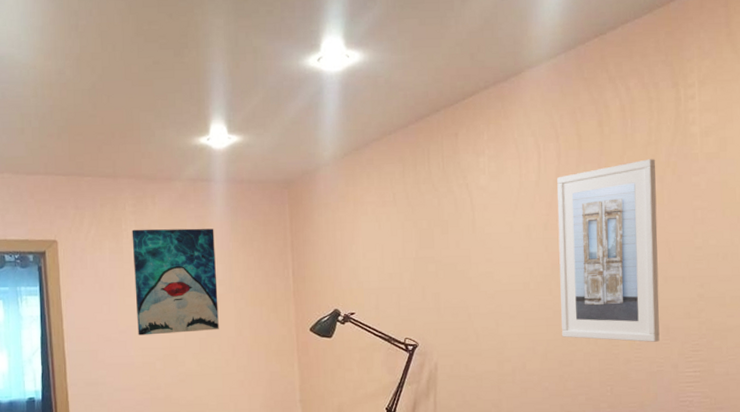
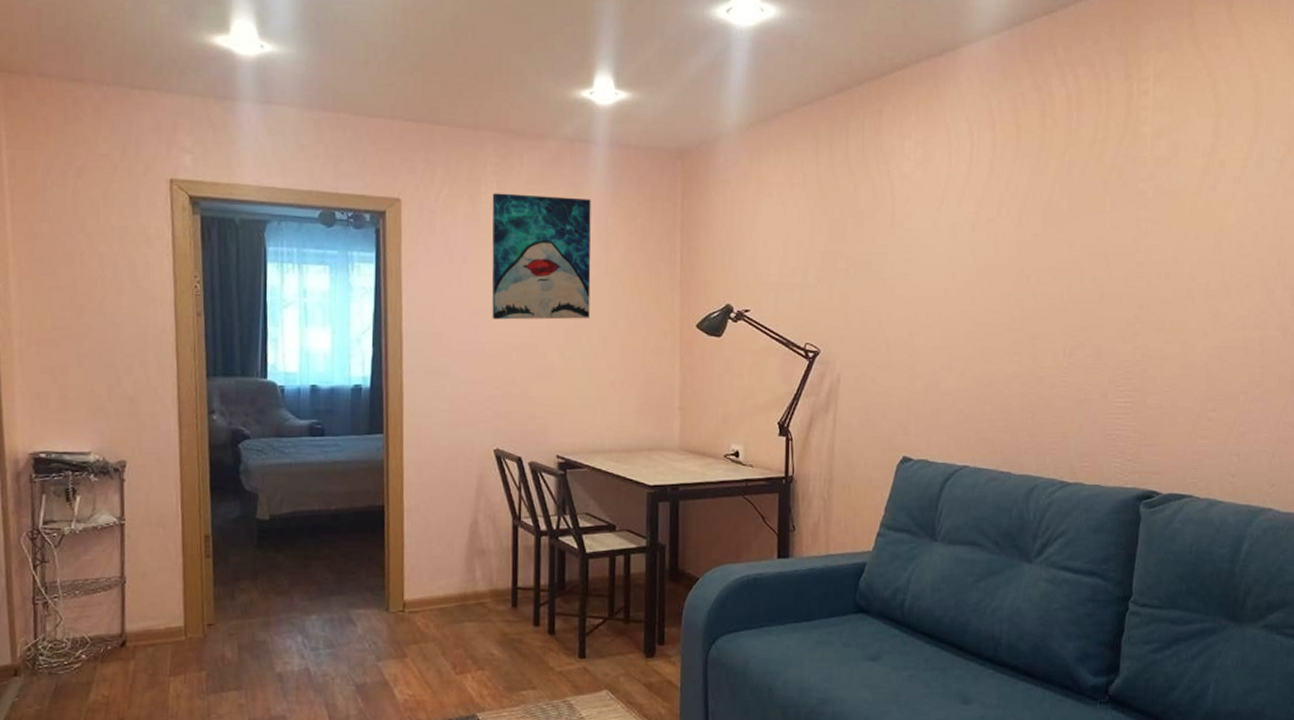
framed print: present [557,159,660,342] -> none [982,159,1101,366]

